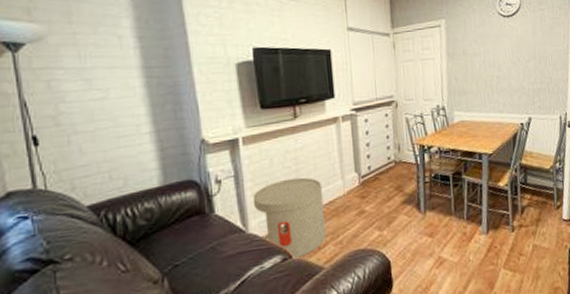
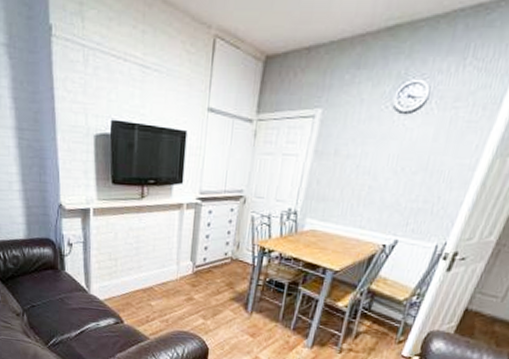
side table: present [253,177,326,259] -> none [96,254,158,325]

